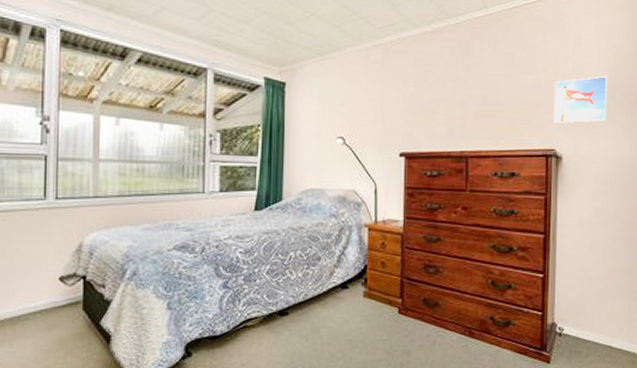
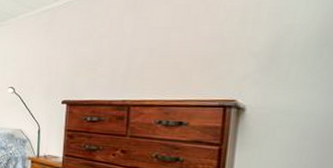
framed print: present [553,75,607,124] -> none [236,19,320,74]

